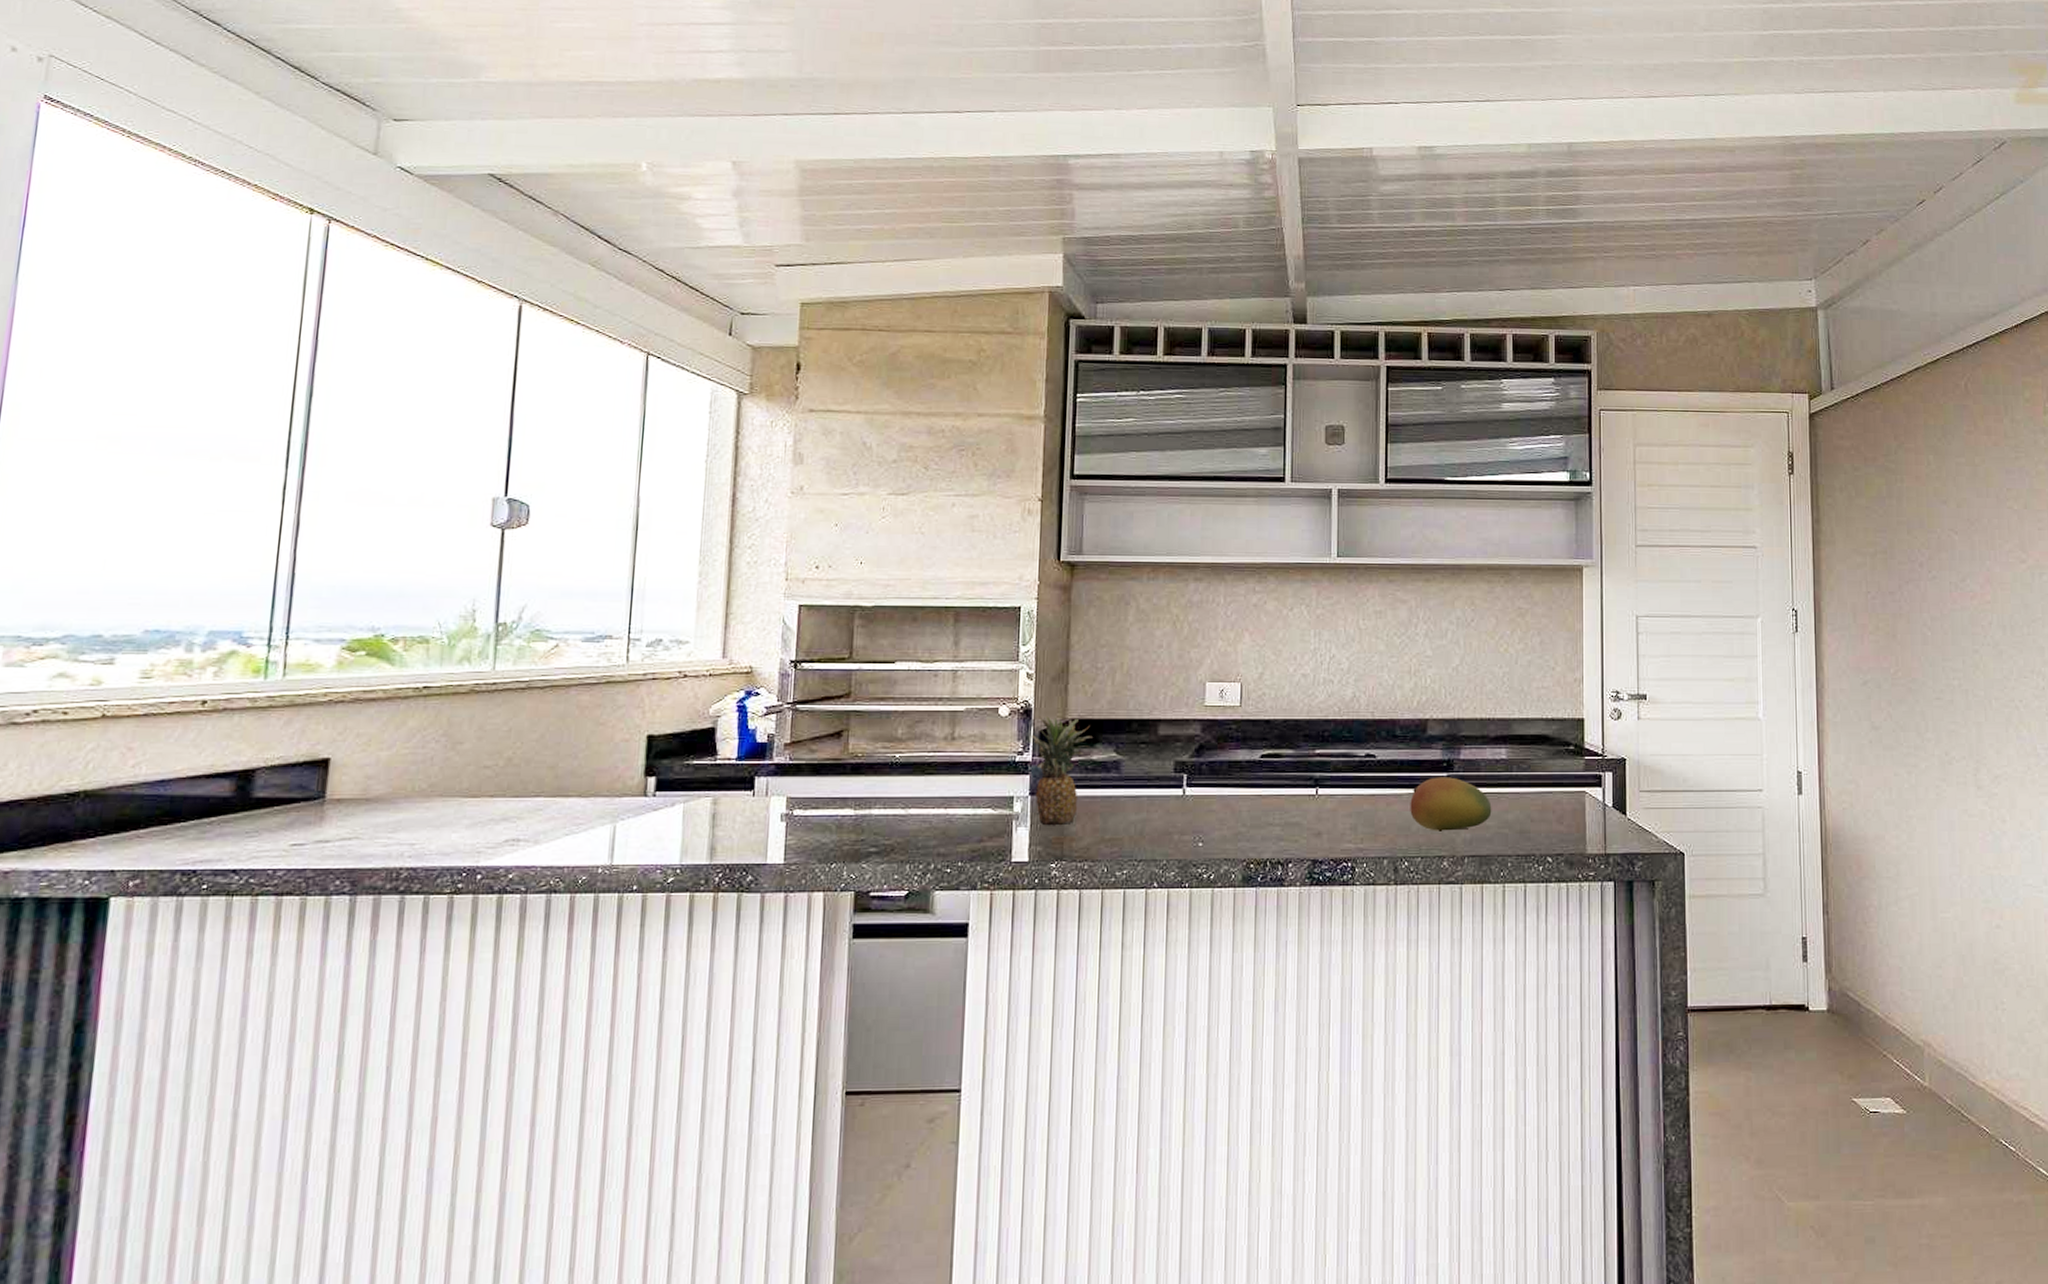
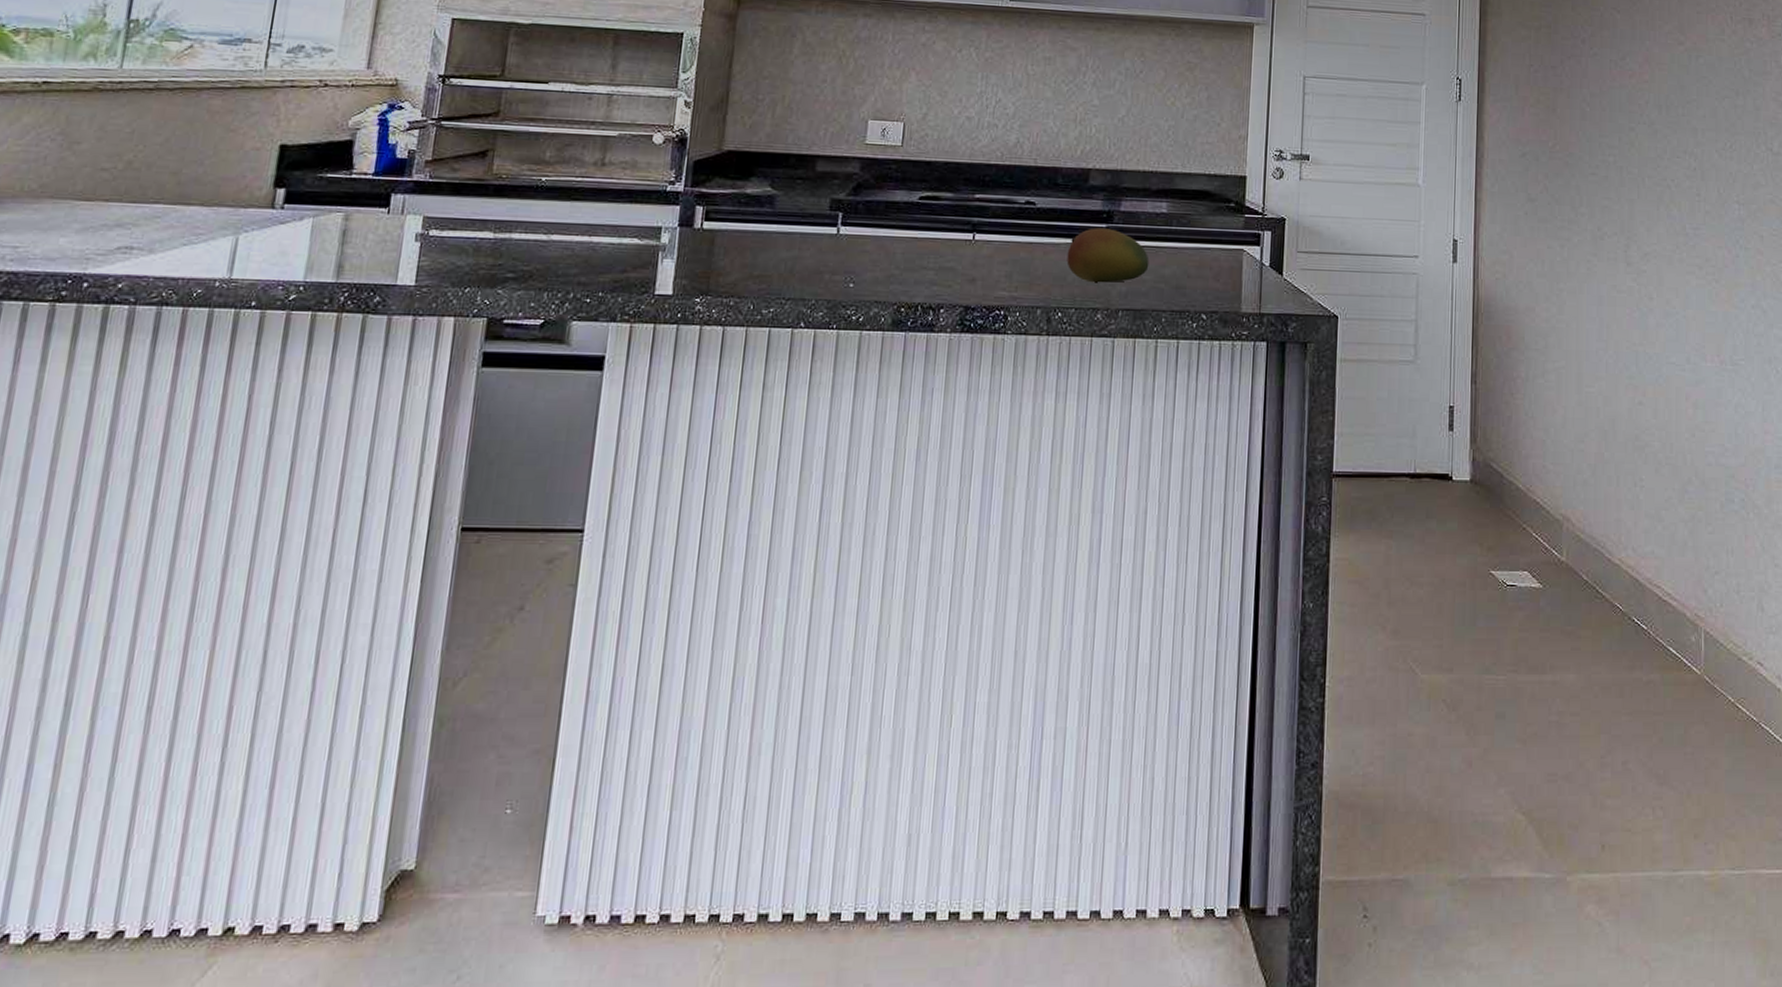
fruit: present [1031,715,1092,826] -> none [684,144,748,260]

